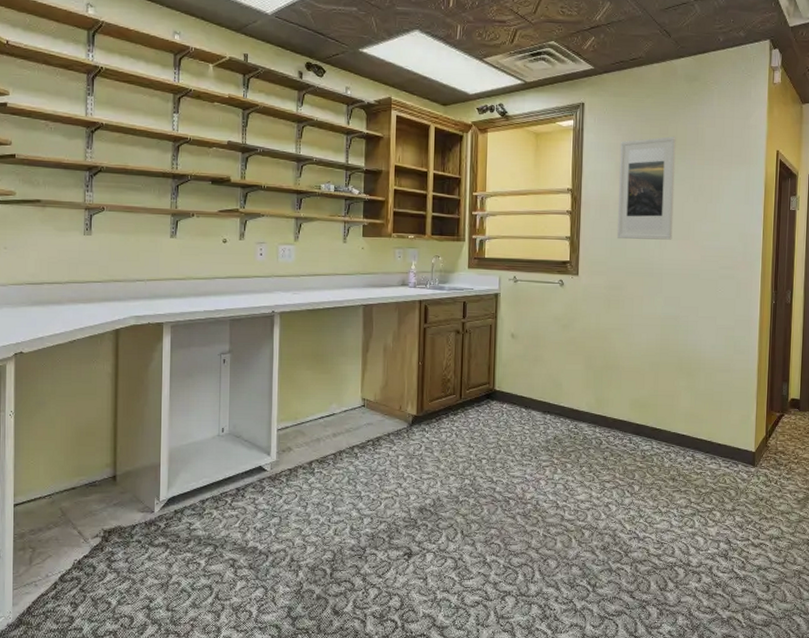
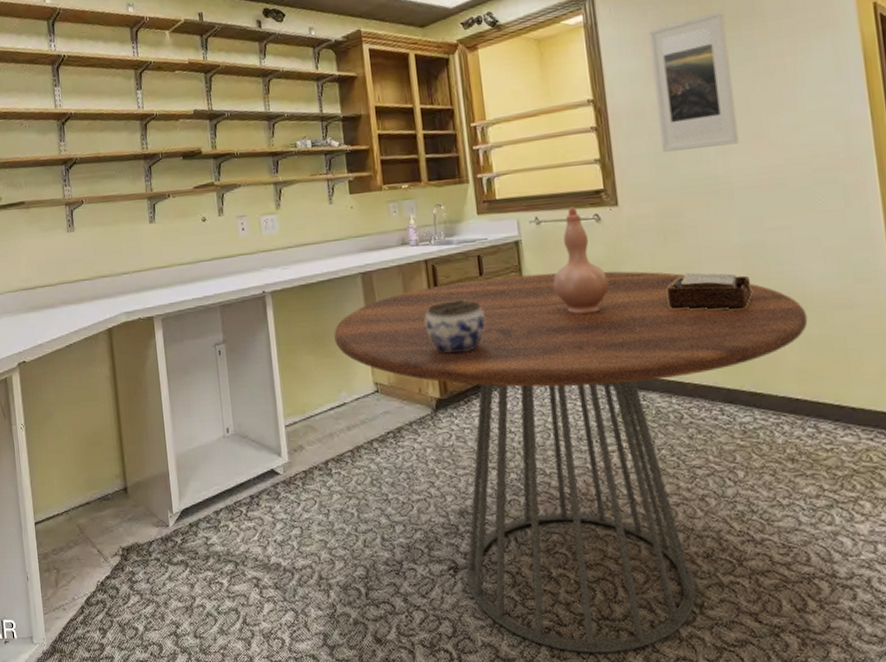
dining table: none [332,321,699,622] -> present [334,271,808,654]
jar: none [412,336,462,380] -> present [425,300,485,354]
vase: none [519,271,563,357] -> present [552,206,610,314]
napkin holder: none [604,333,665,365] -> present [666,272,752,310]

